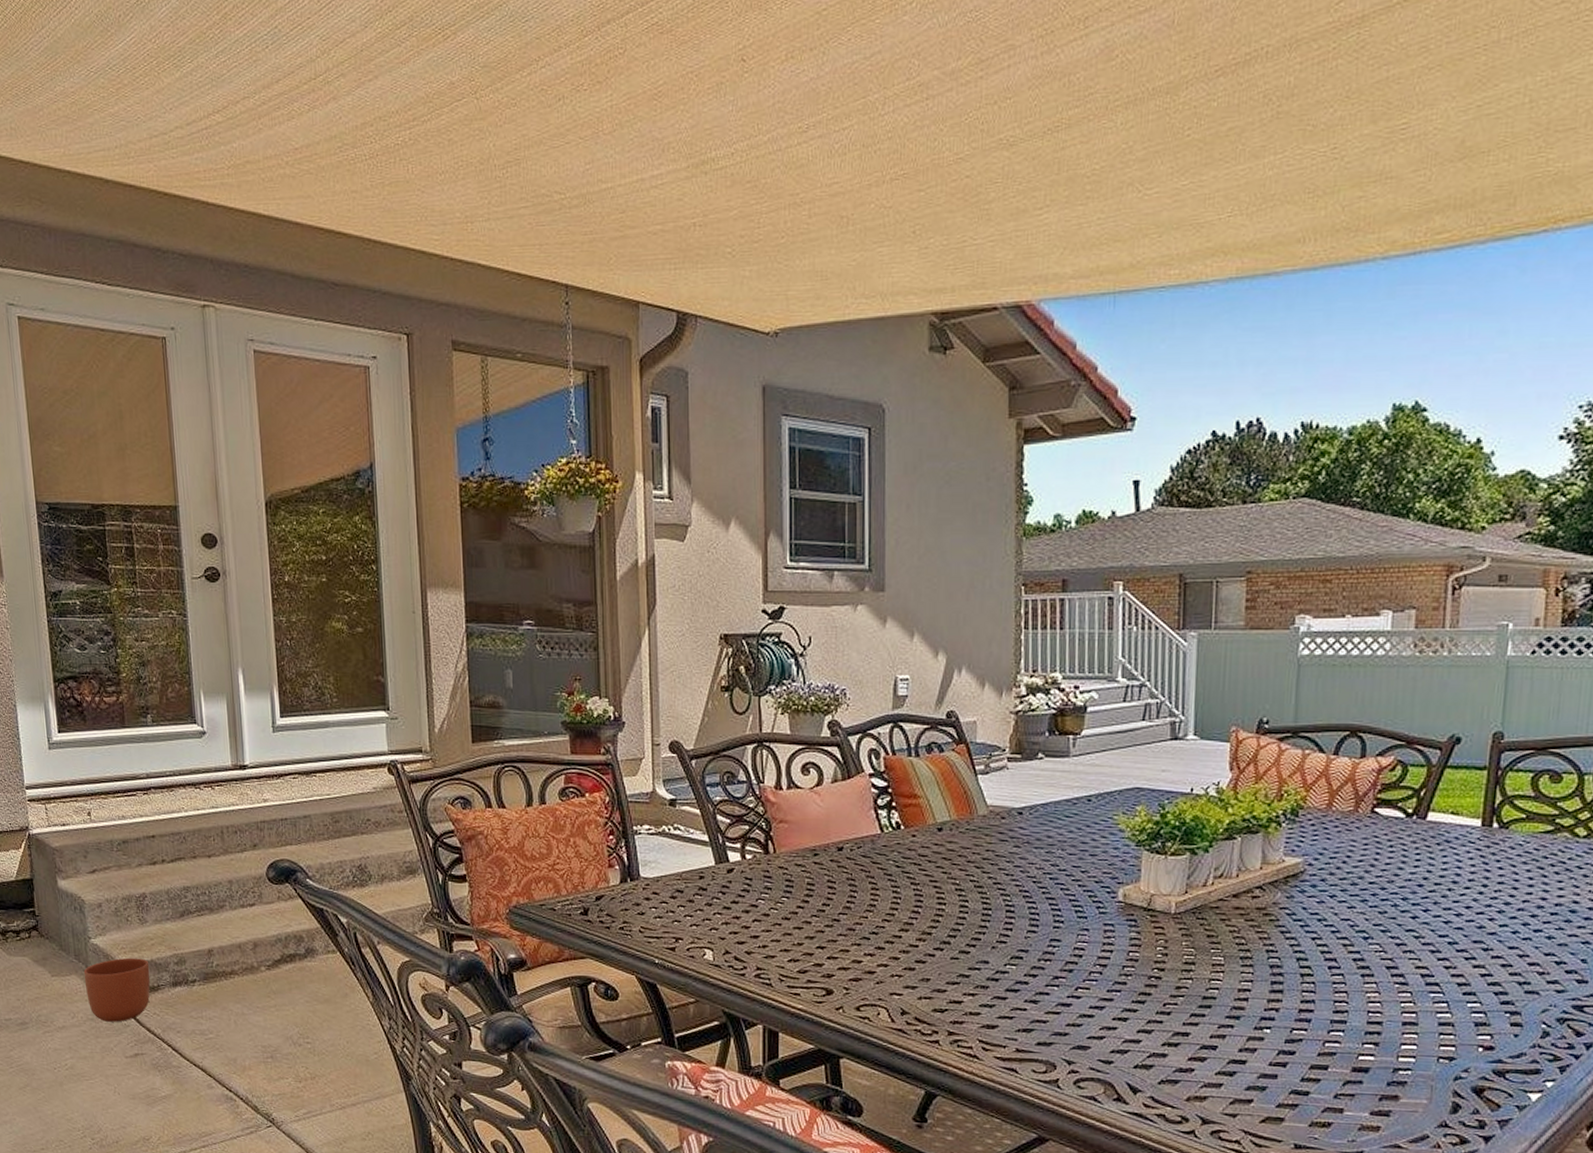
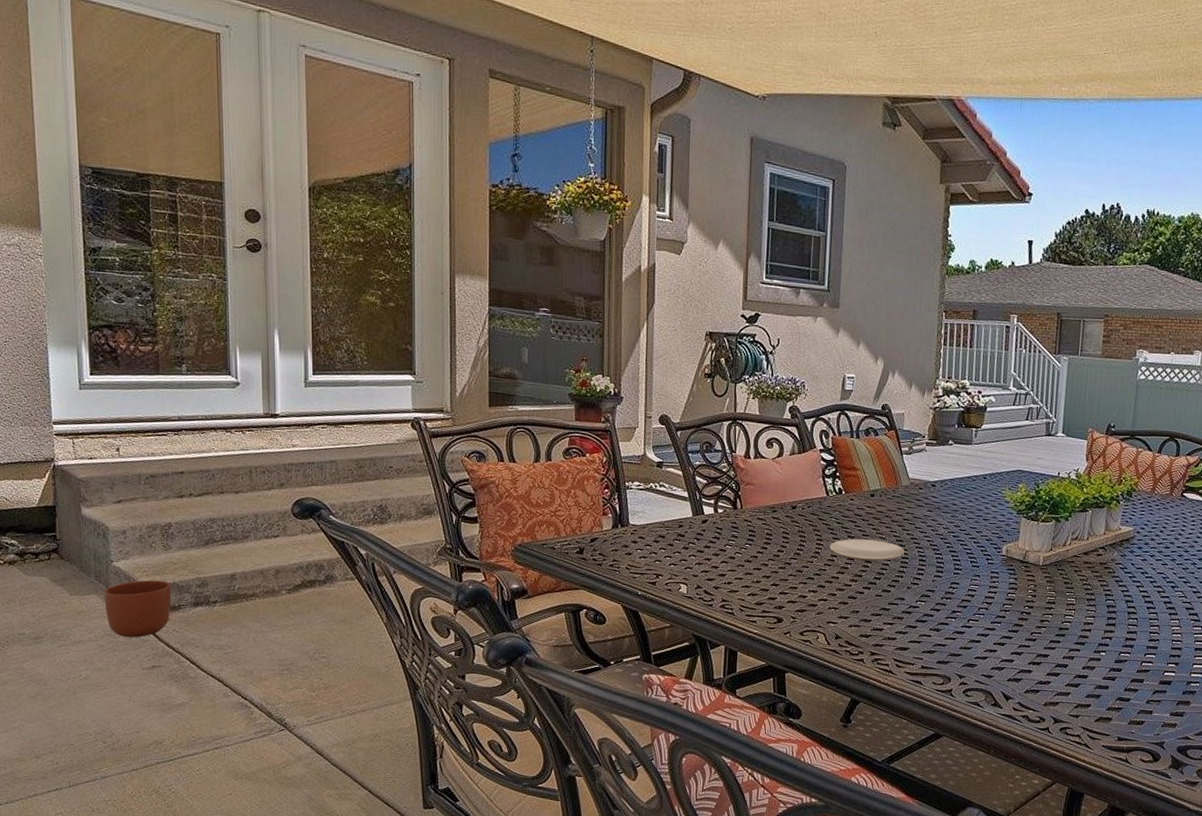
plate: none [888,886,986,915] -> present [829,538,905,562]

